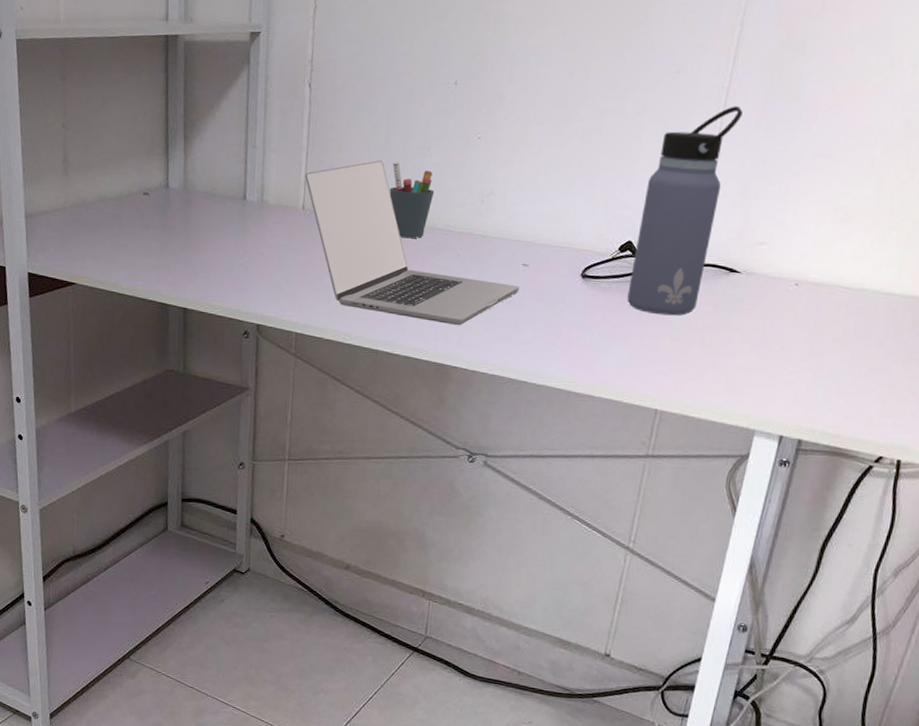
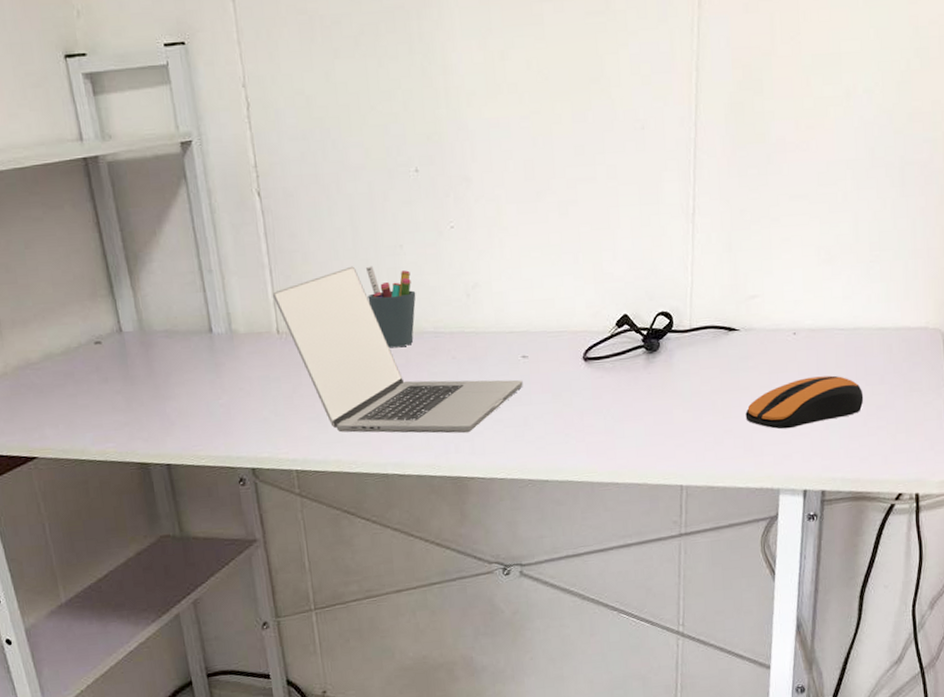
water bottle: present [627,106,743,316] -> none [632,157,714,387]
computer mouse: none [732,328,859,375] -> present [745,375,864,429]

